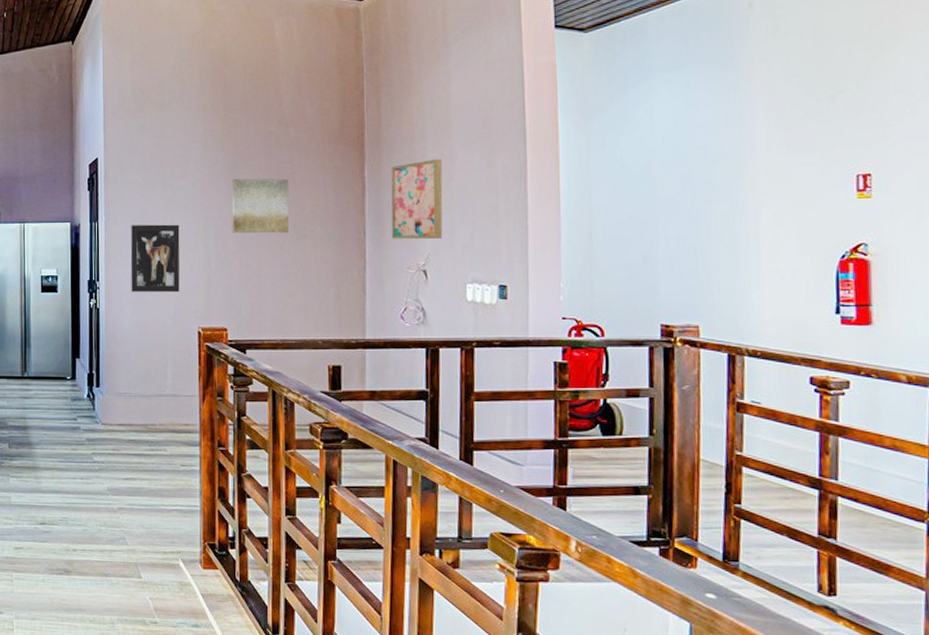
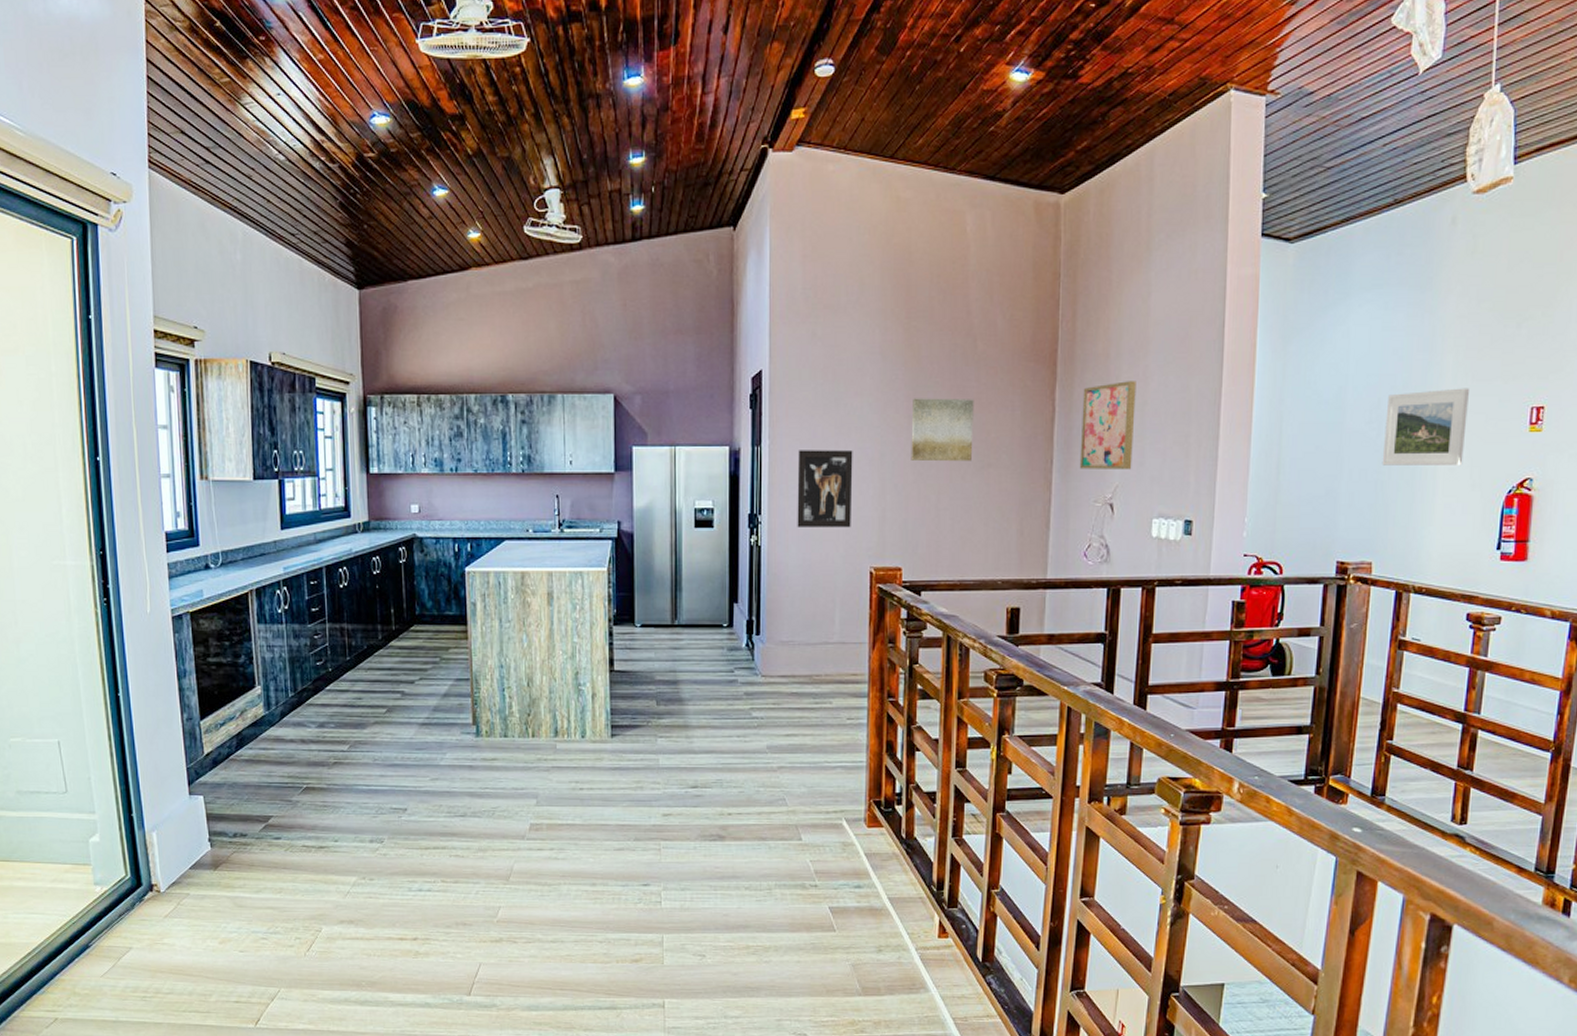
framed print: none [699,158,788,233] -> present [1382,388,1469,467]

